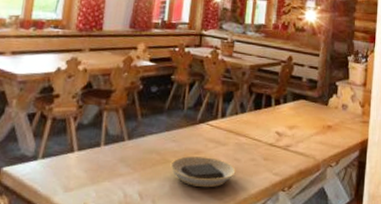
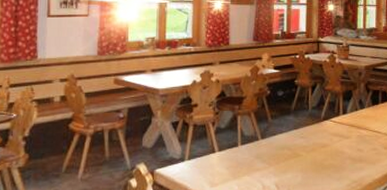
plate: present [170,156,236,188] -> none [301,149,360,177]

